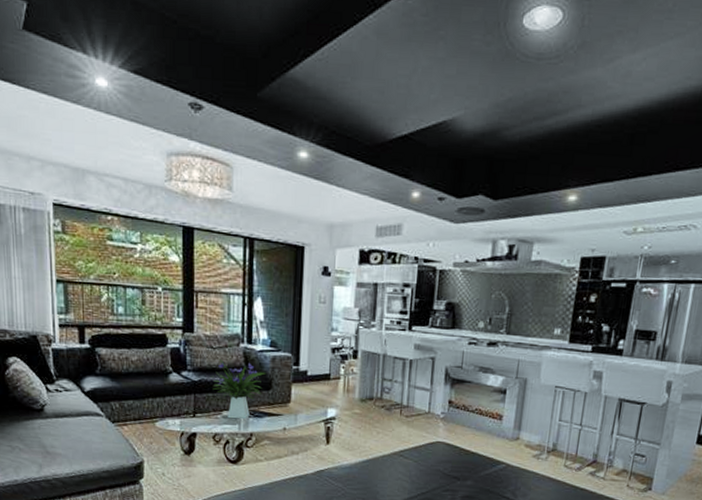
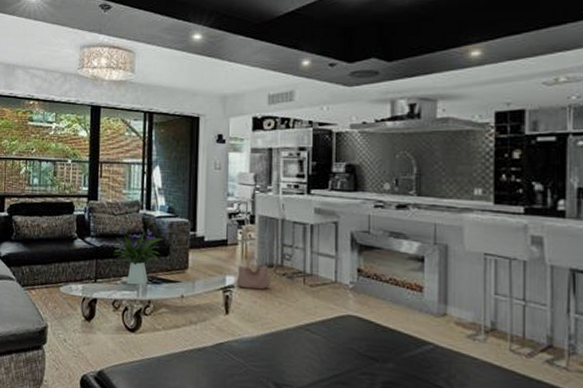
handbag: none [337,390,370,421] -> present [236,256,271,290]

